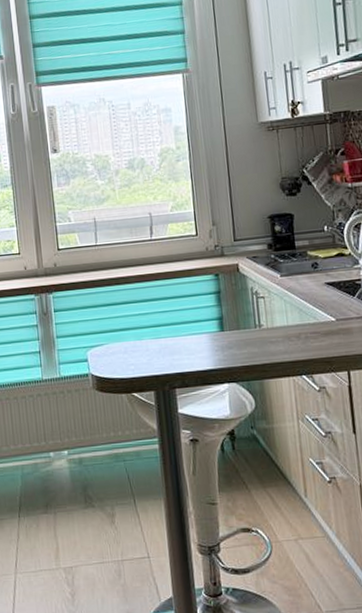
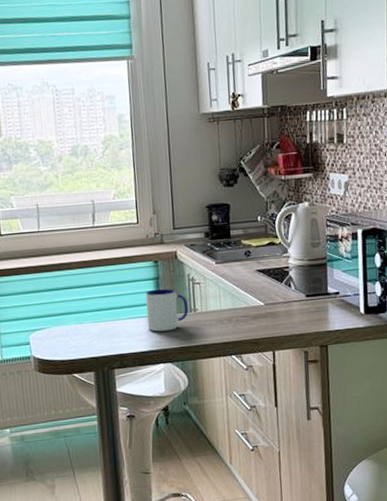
mug: none [206,303,254,349] -> present [145,289,189,332]

